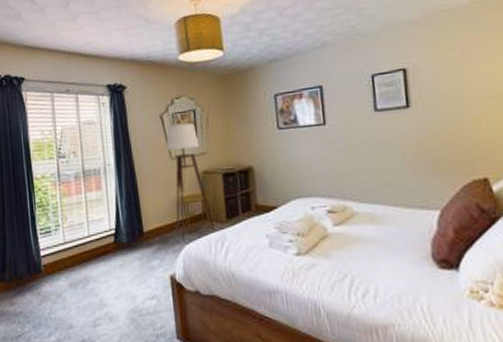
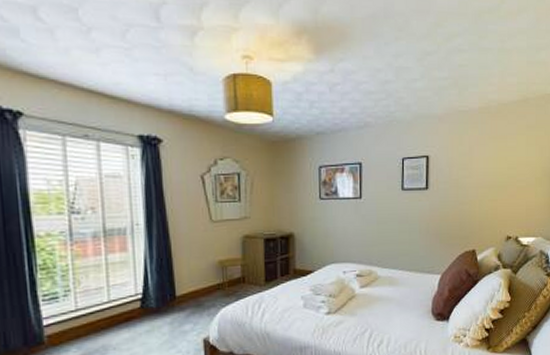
floor lamp: present [155,122,214,241] -> none [189,186,252,305]

